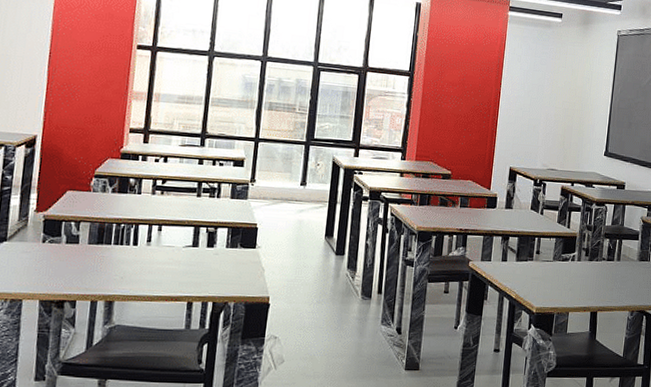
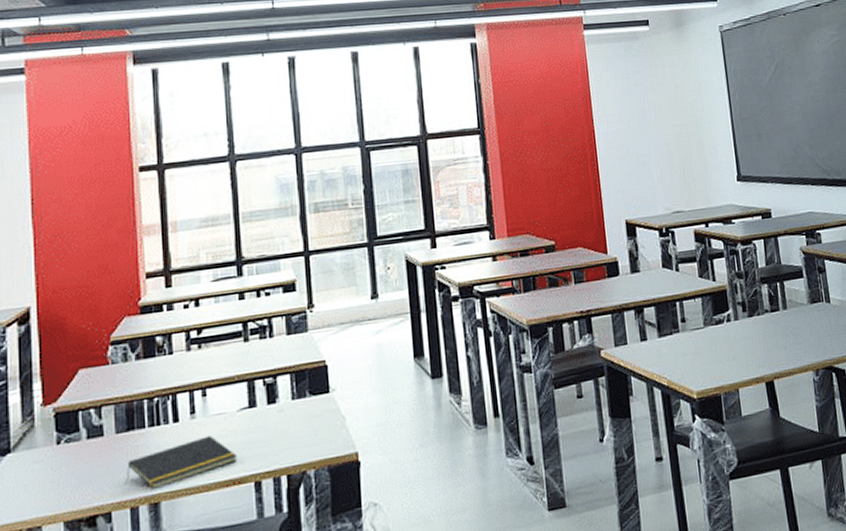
notepad: none [92,260,178,291] -> present [127,435,238,489]

